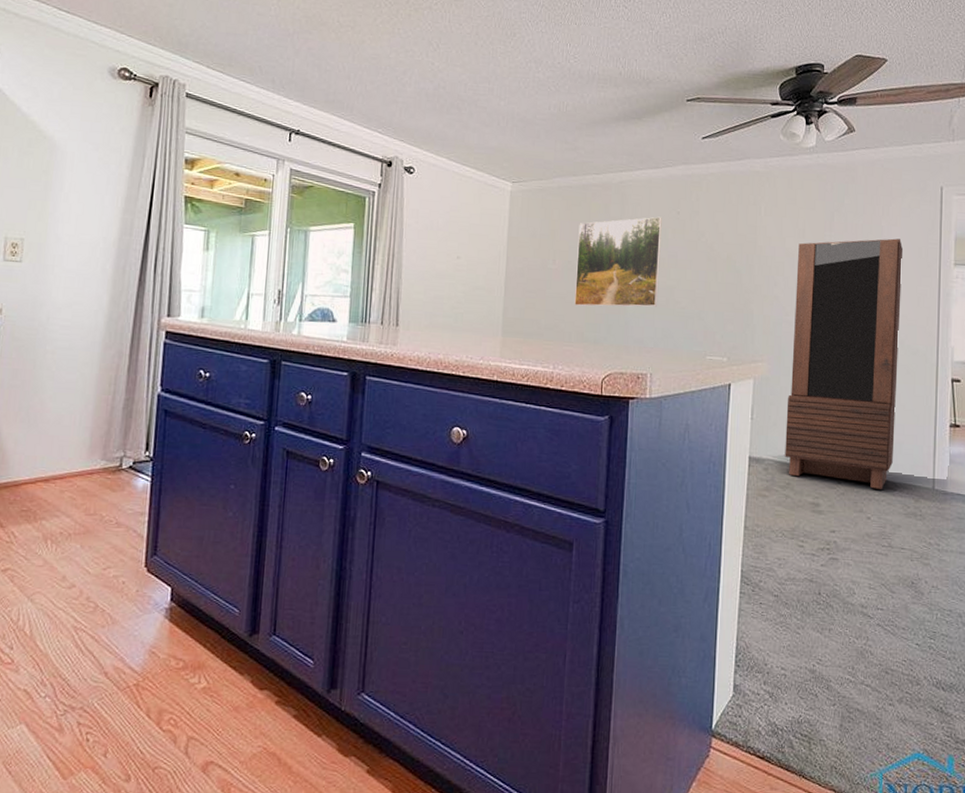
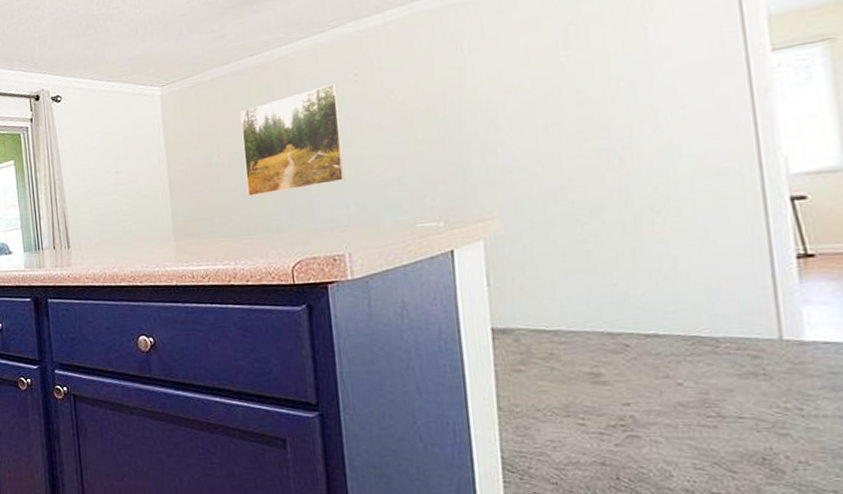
bookcase: present [785,238,904,489] -> none [522,37,708,348]

